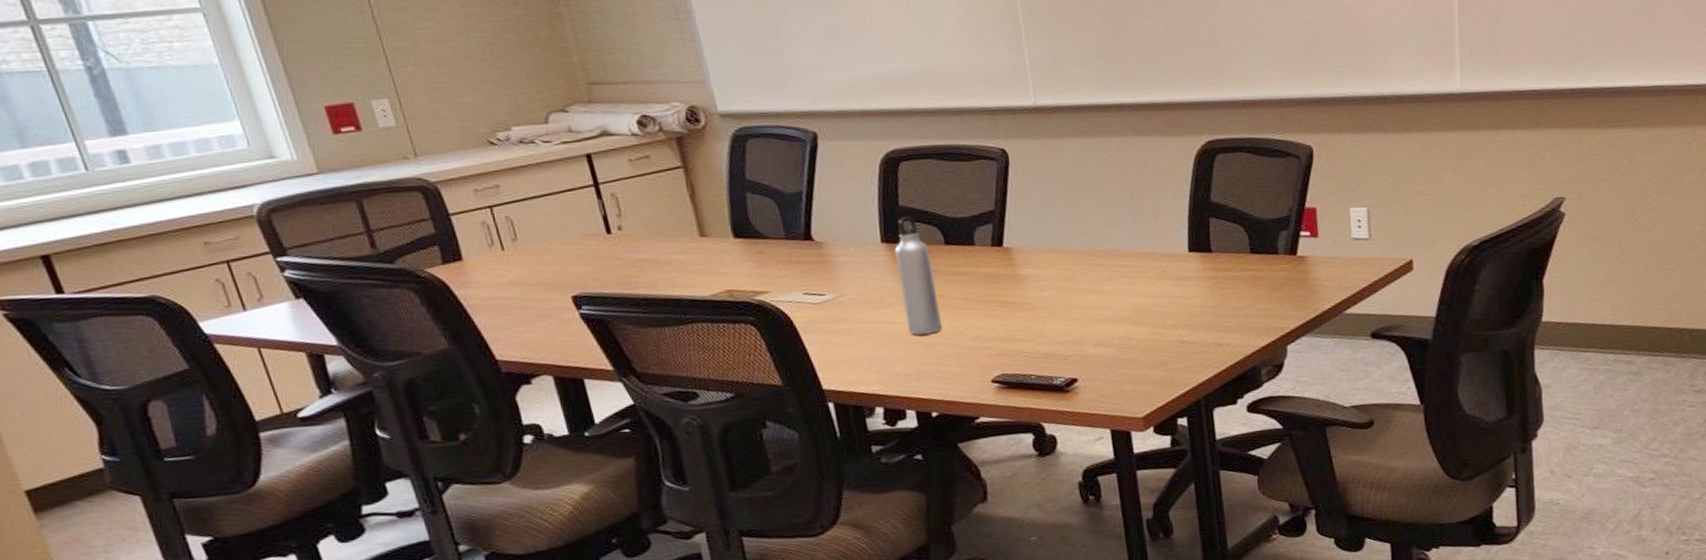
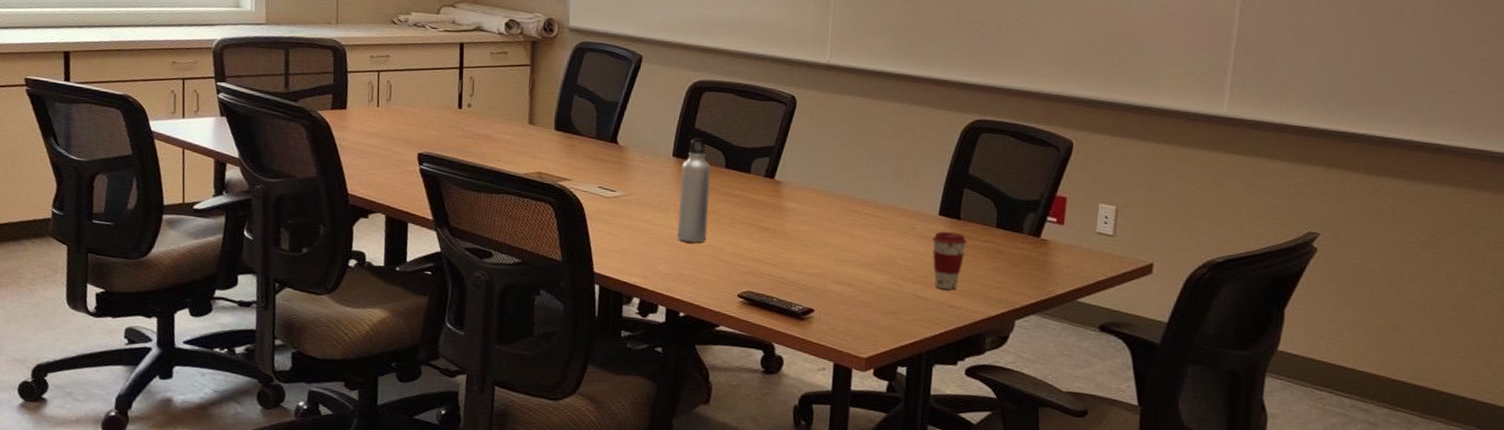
coffee cup: none [1187,267,1224,329] -> present [932,231,968,290]

